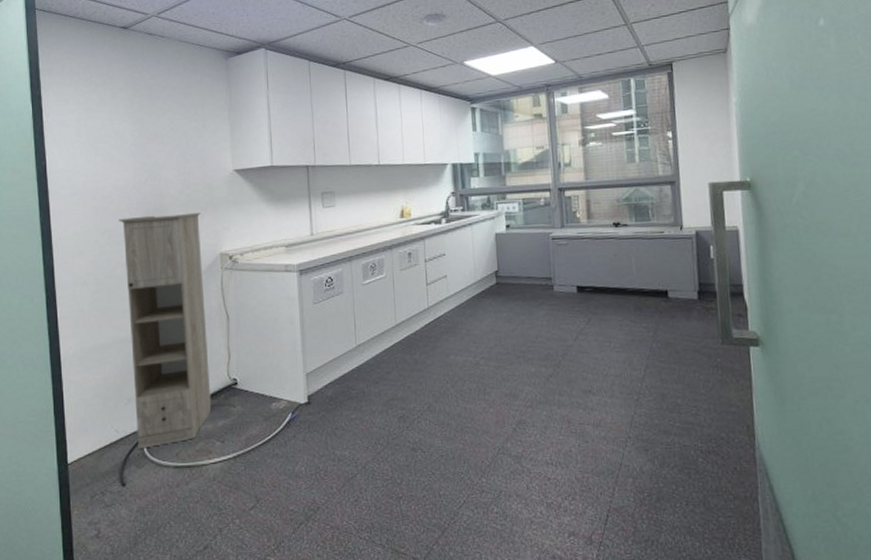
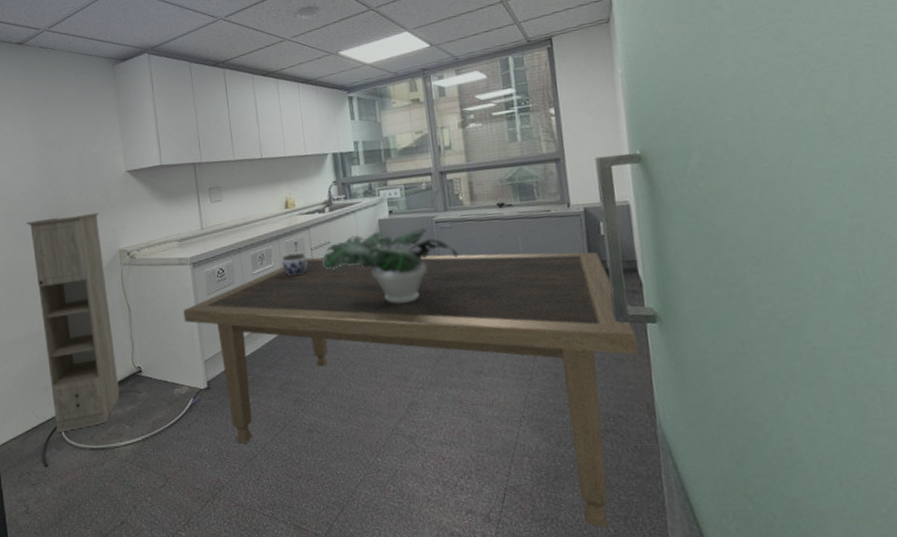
dining table: none [287,269,742,550] -> present [183,252,639,528]
jar: none [394,264,420,288] -> present [281,253,308,276]
potted plant: none [435,243,573,319] -> present [321,227,459,303]

